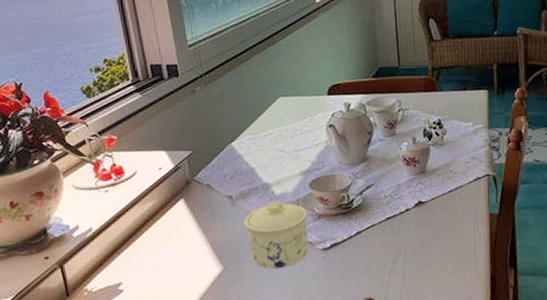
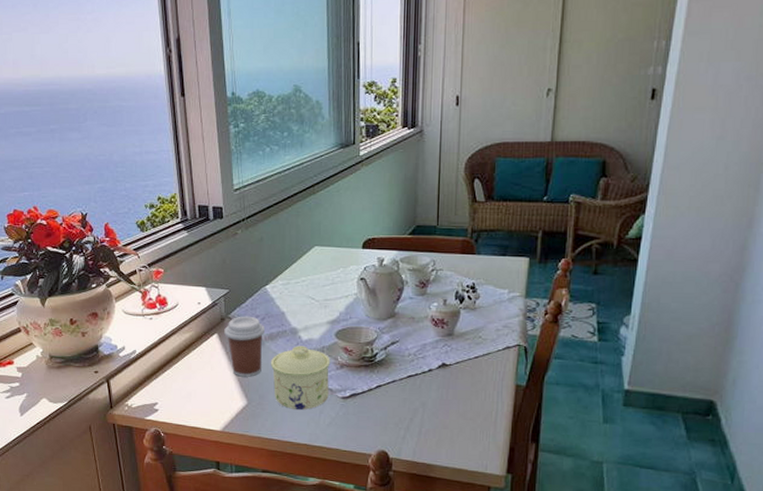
coffee cup: none [191,176,236,242] -> present [224,316,266,377]

